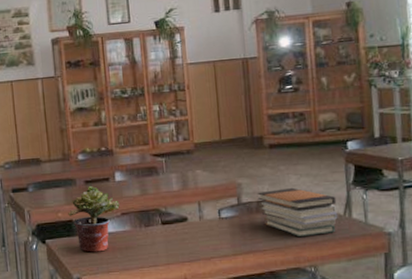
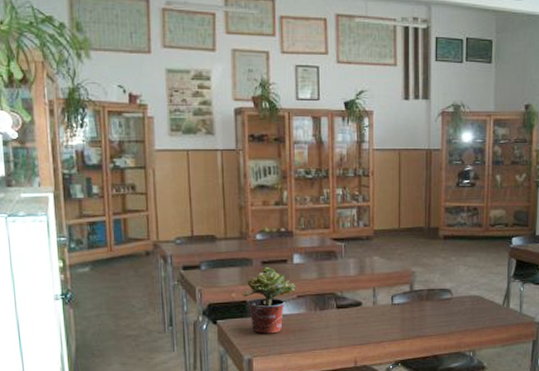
book stack: present [257,187,338,238] -> none [428,277,498,324]

